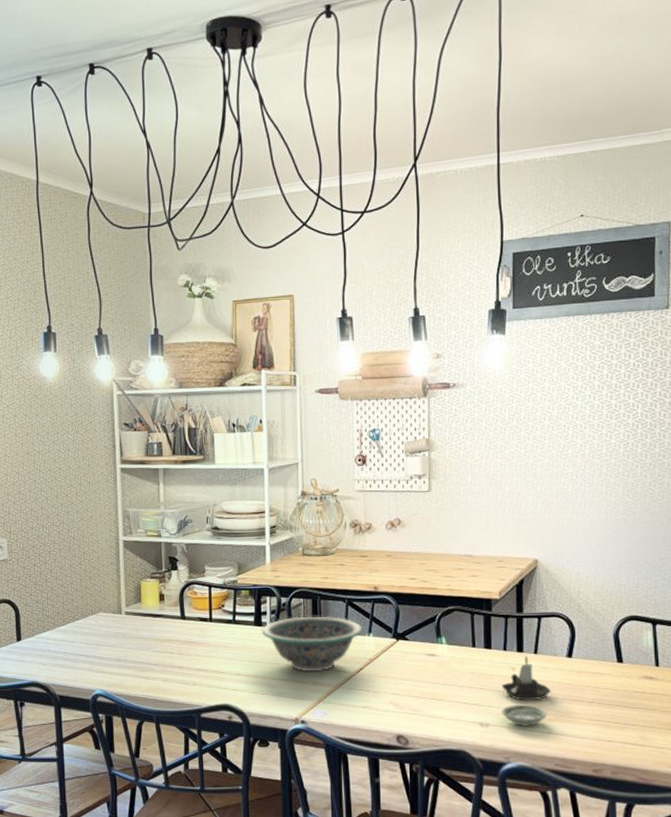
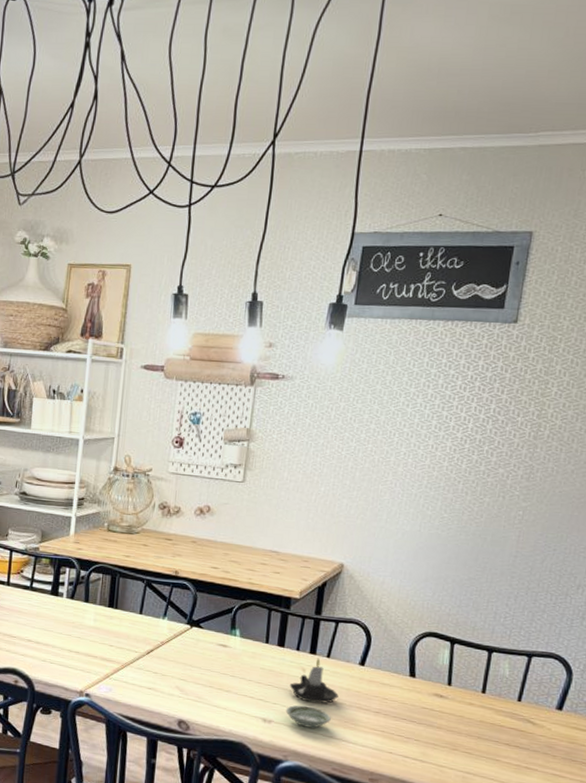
decorative bowl: present [261,616,363,672] -> none [57,591,159,648]

